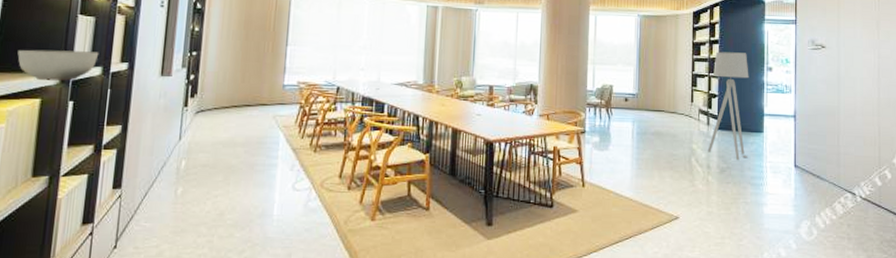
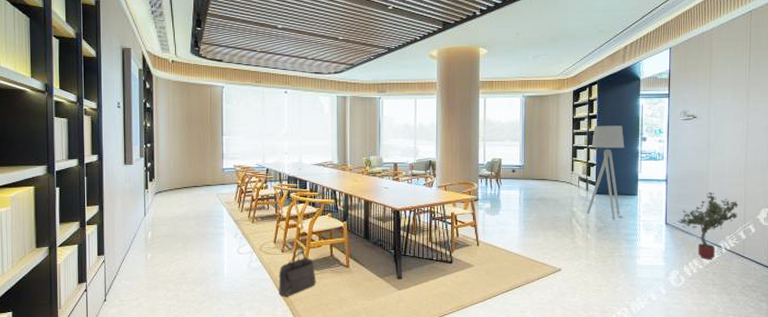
bowl: present [17,49,99,81] -> none [12,147,74,171]
handbag: none [340,182,388,246] -> present [278,246,317,297]
potted tree: none [808,130,873,209] -> present [677,191,739,259]

